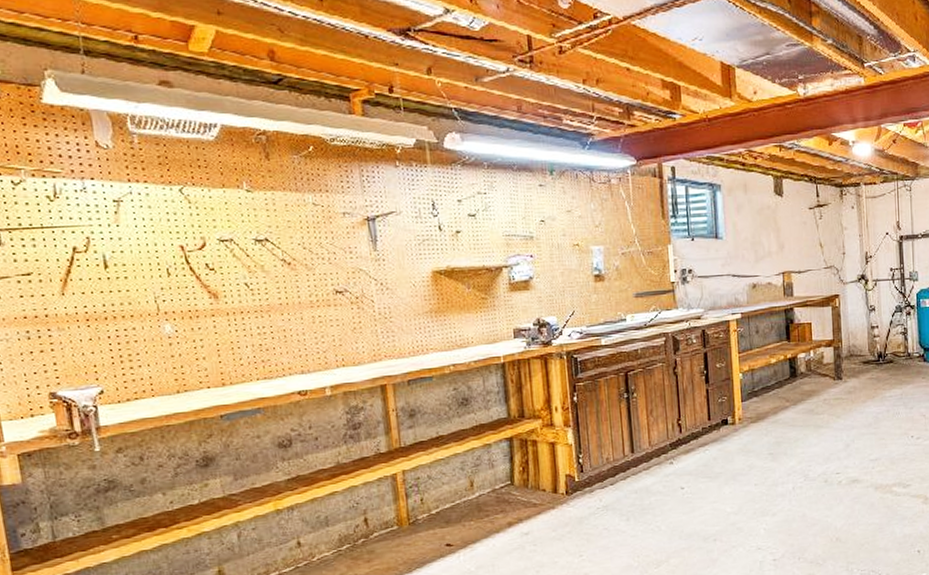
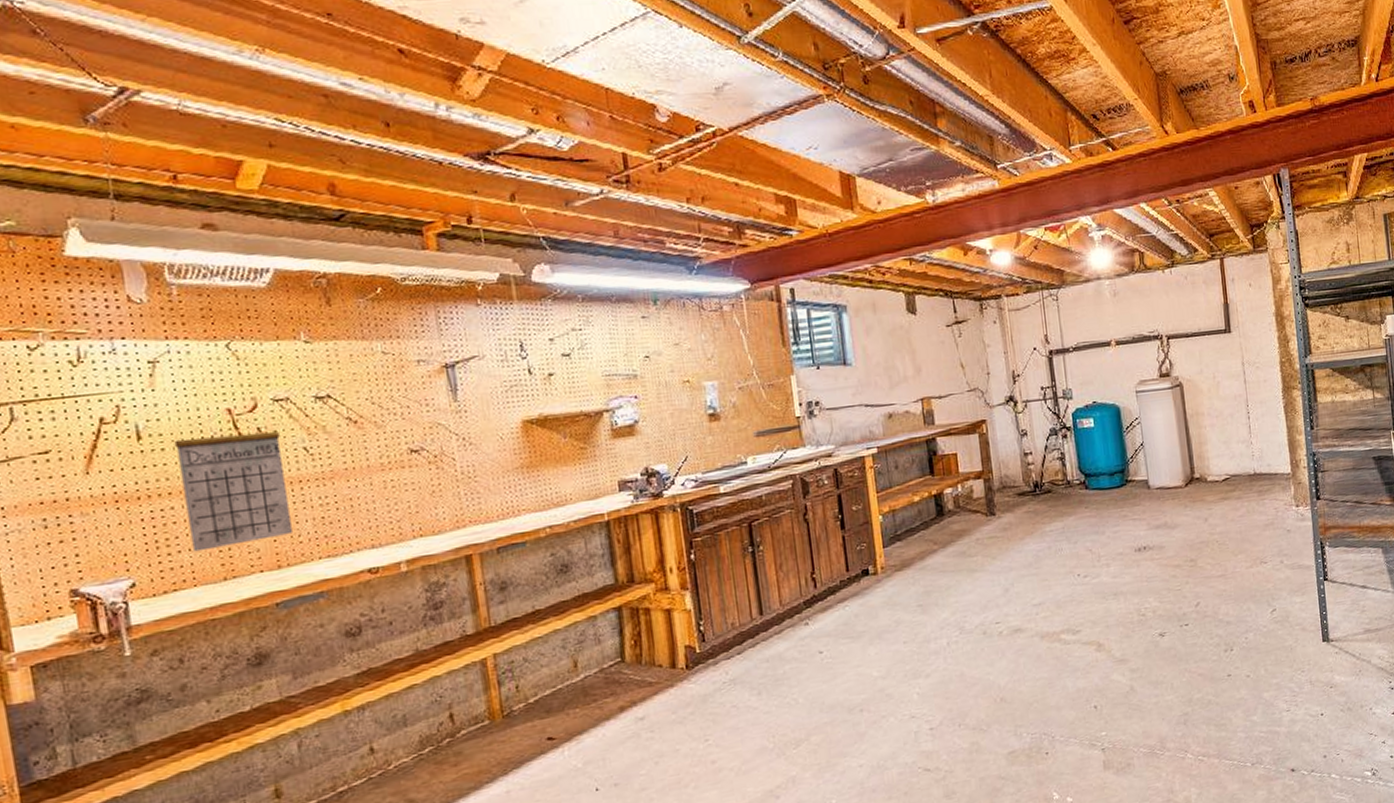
calendar: none [135,248,235,368] -> present [174,412,292,552]

